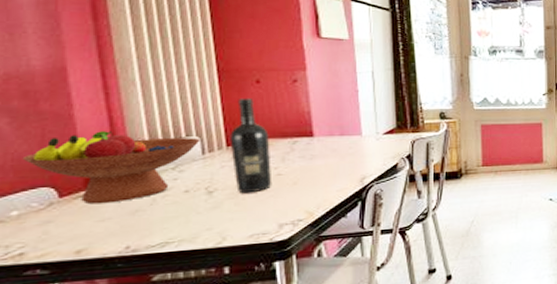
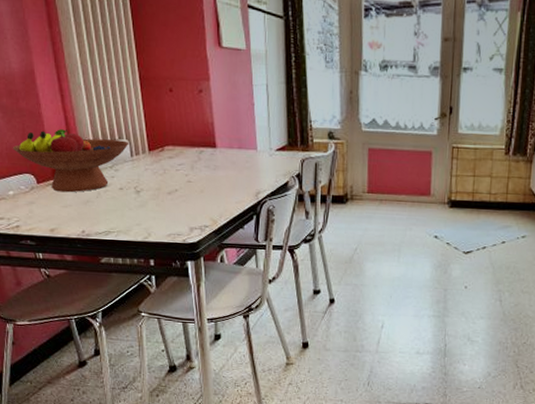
wine bottle: present [229,98,272,194] -> none [151,105,184,196]

